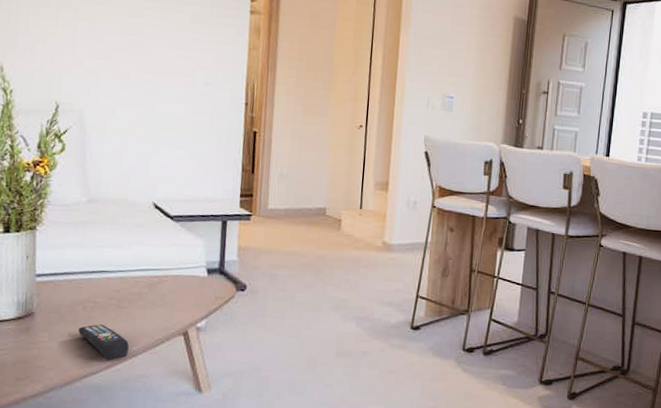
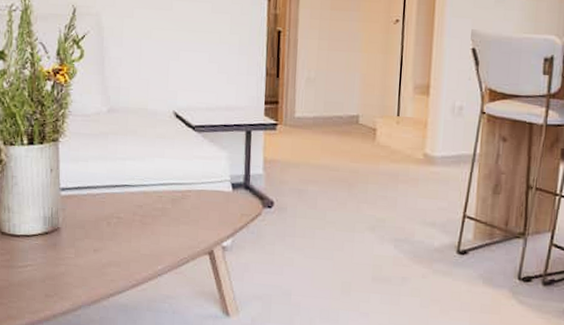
remote control: present [78,324,129,361] -> none [103,241,154,279]

